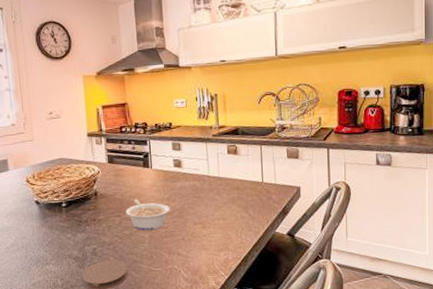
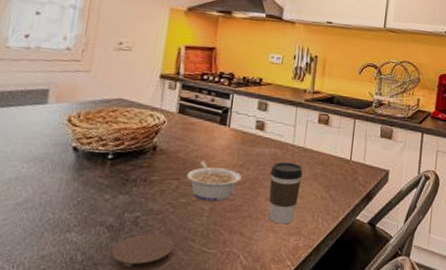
coffee cup: none [193,191,222,243] -> present [269,161,303,224]

